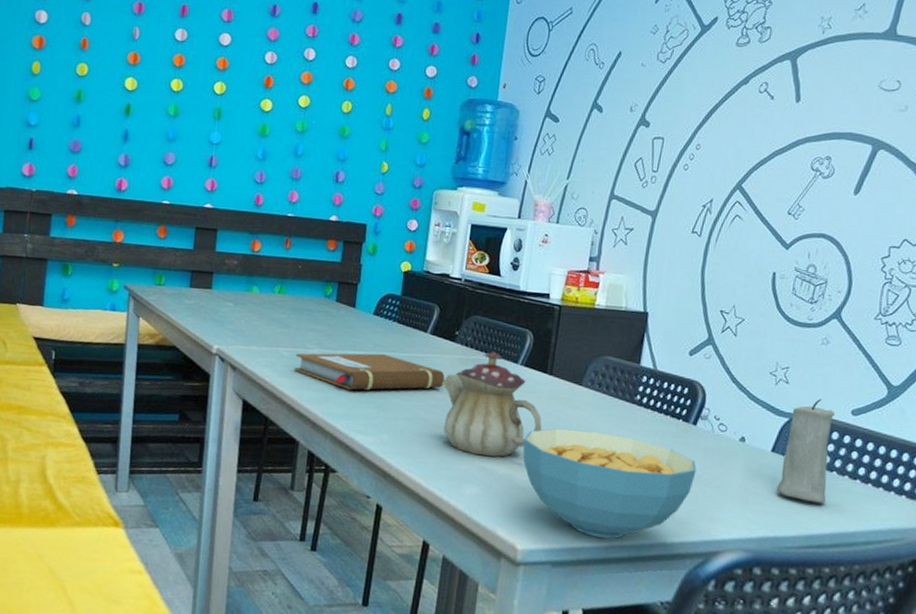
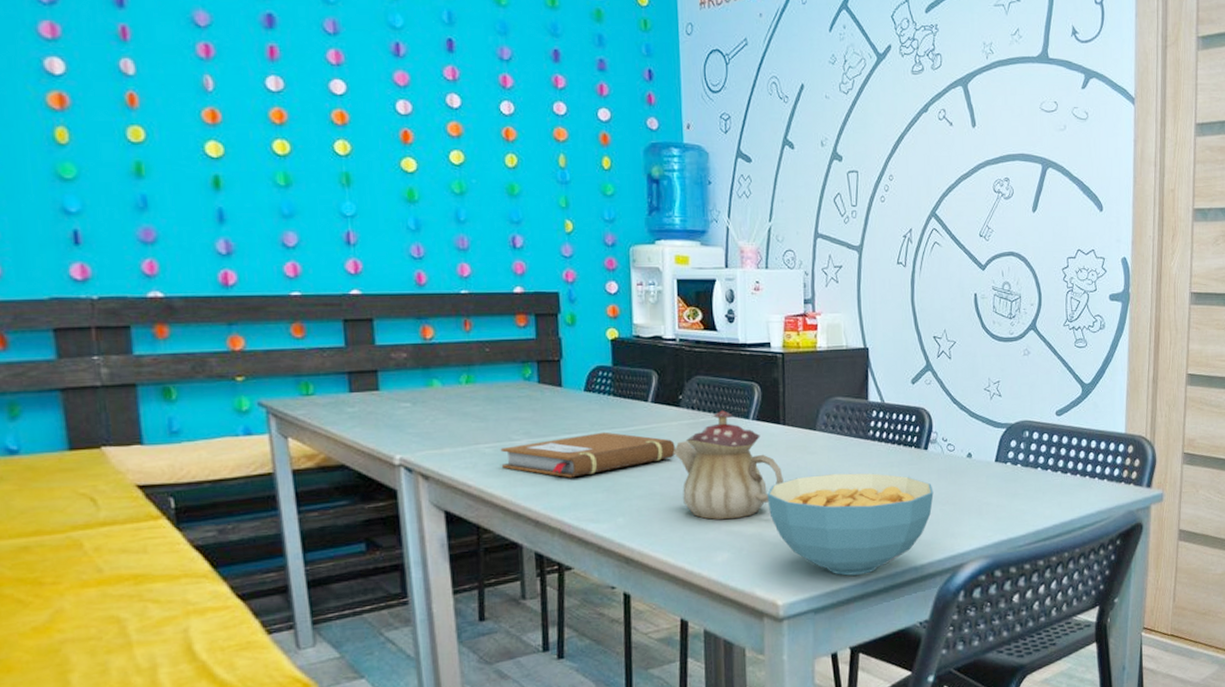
candle: present [776,399,835,505] -> none [1004,406,1045,501]

